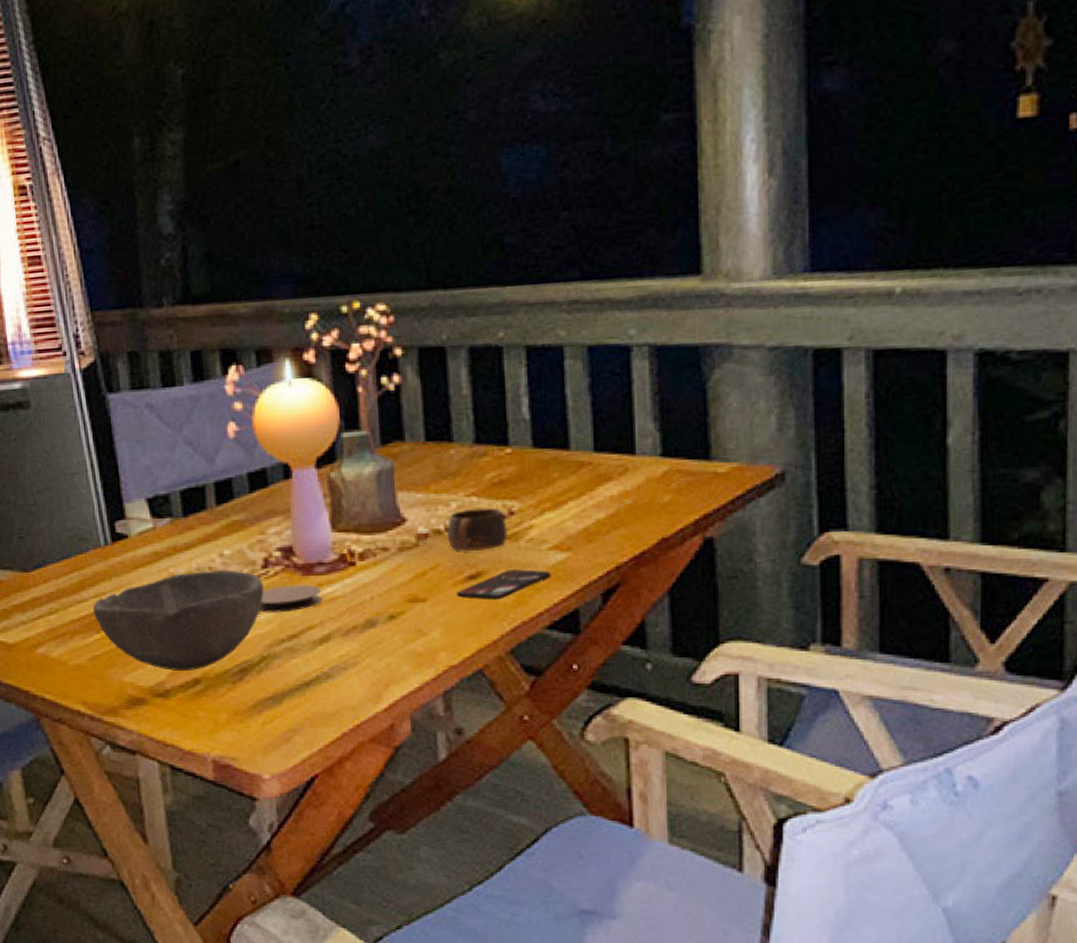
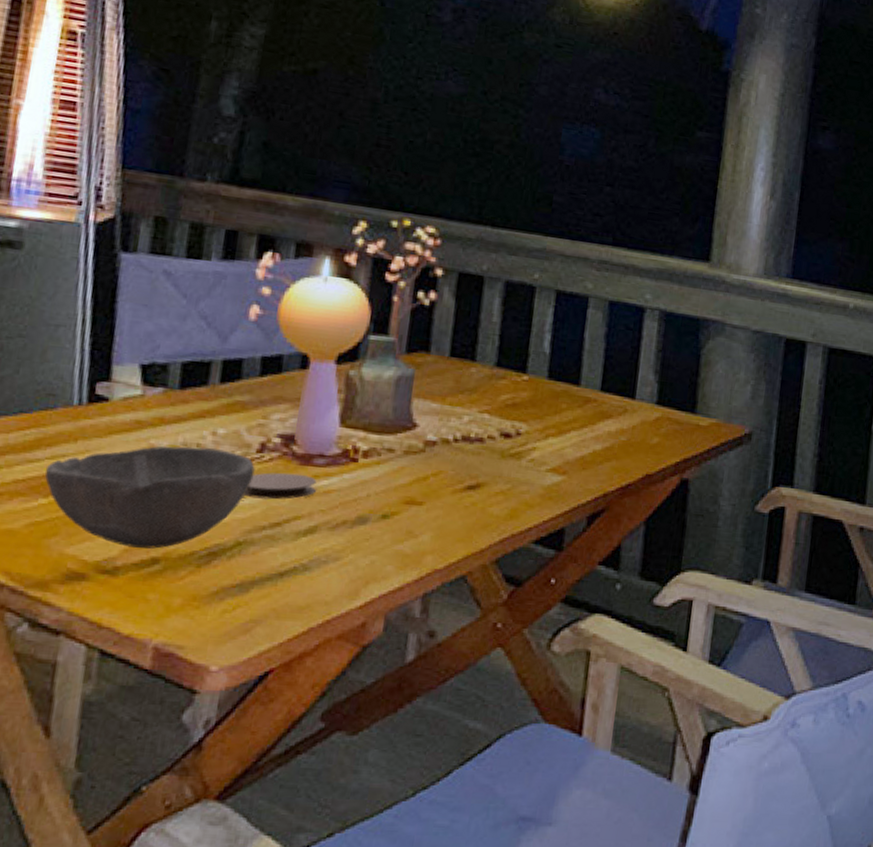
cup: present [447,507,508,551] -> none [454,424,513,464]
smartphone: present [456,569,551,600] -> none [453,485,545,512]

